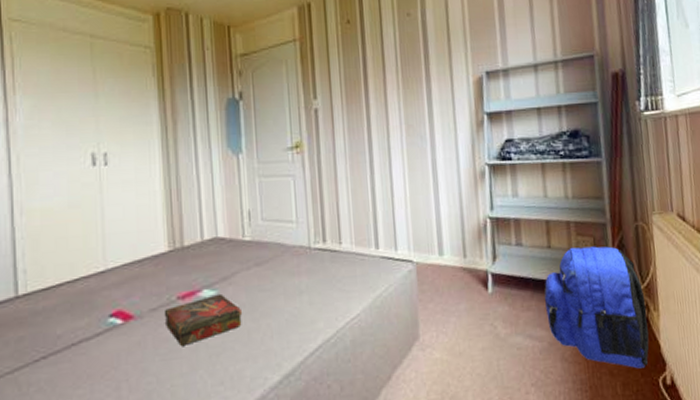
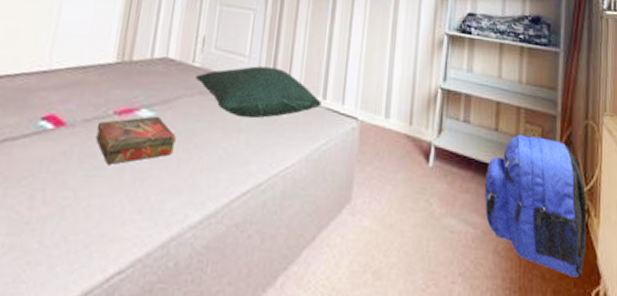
pillow: none [249,227,375,281] -> present [196,66,321,119]

